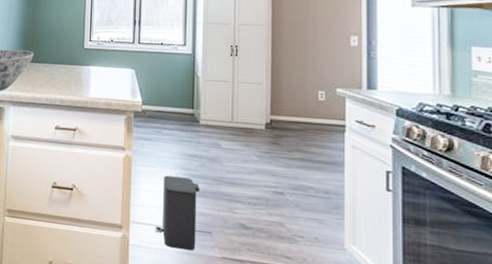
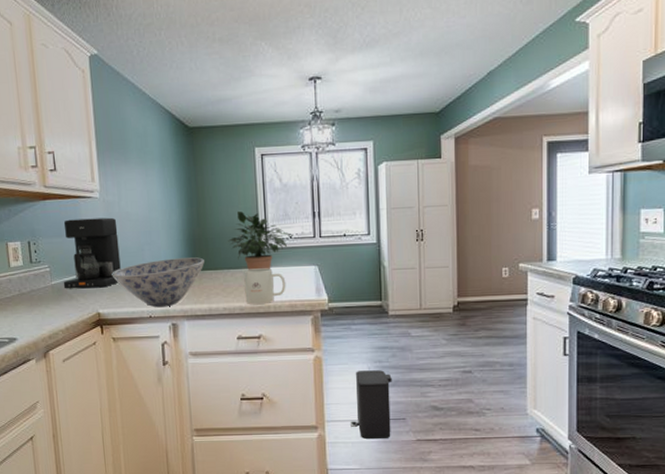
potted plant: none [56,13,115,68] -> present [228,210,294,270]
mug: none [66,65,104,100] -> present [244,268,286,305]

